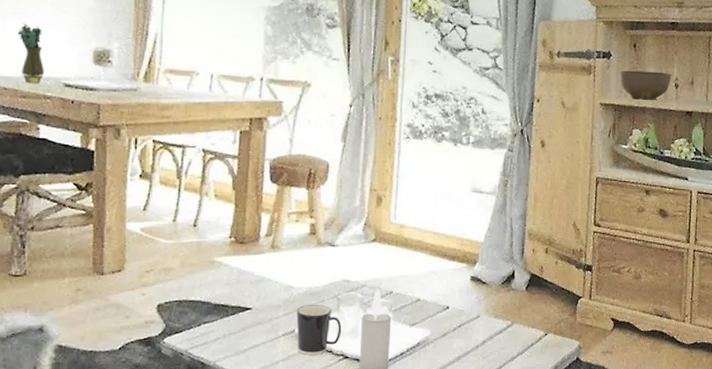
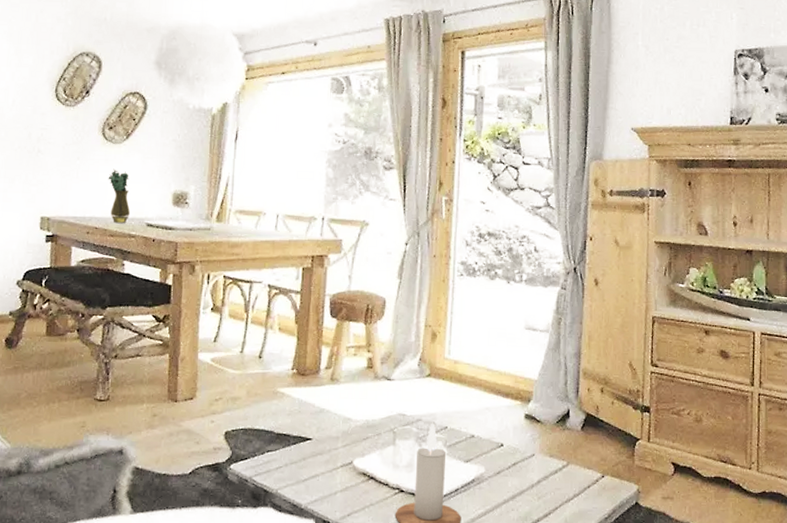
mug: present [296,305,342,355] -> none [354,437,398,487]
bowl: present [620,70,672,100] -> none [675,208,730,239]

